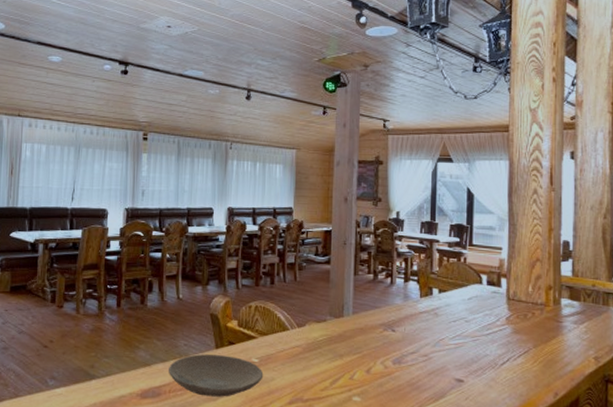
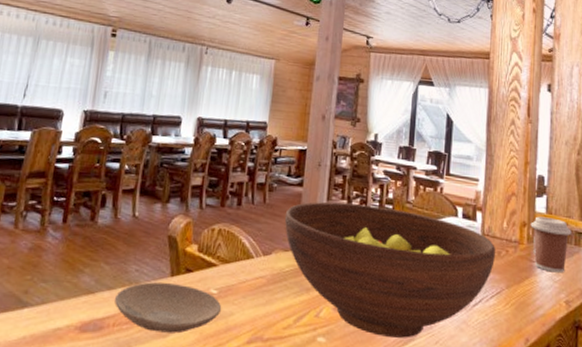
fruit bowl: none [315,276,521,396] -> present [284,201,495,338]
coffee cup: none [556,279,599,332] -> present [530,216,572,273]

